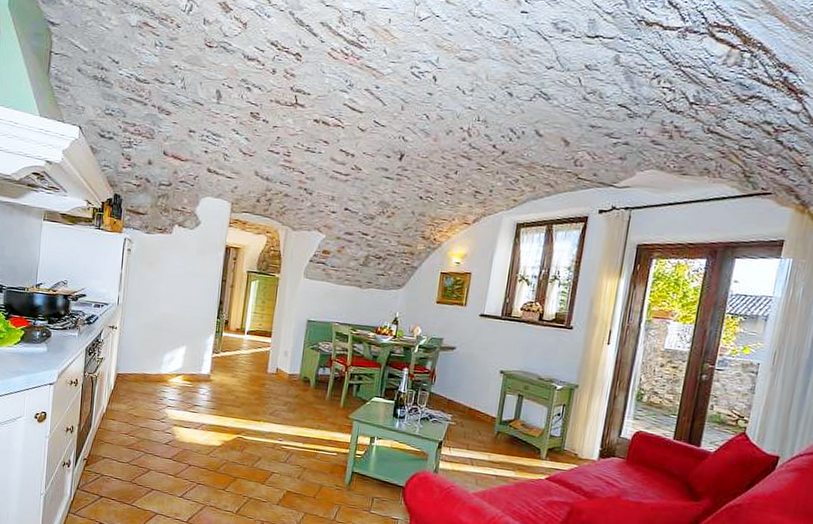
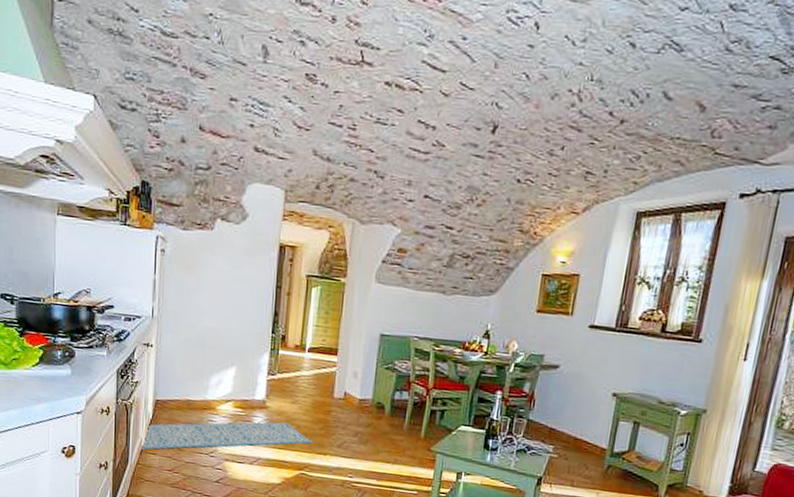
rug: none [101,393,249,416] -> present [139,422,312,450]

